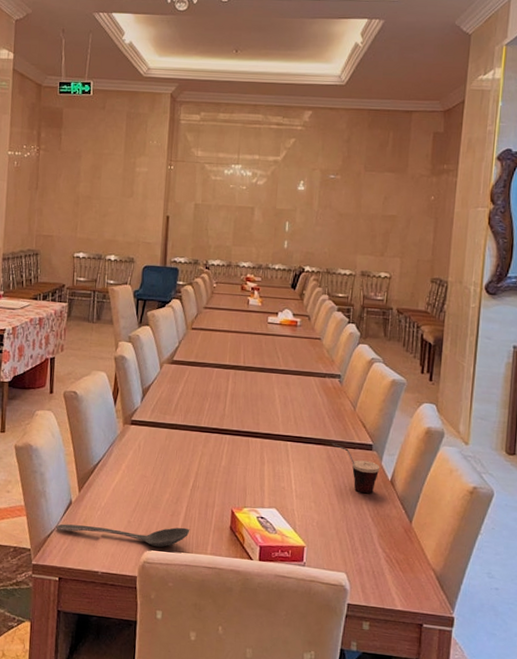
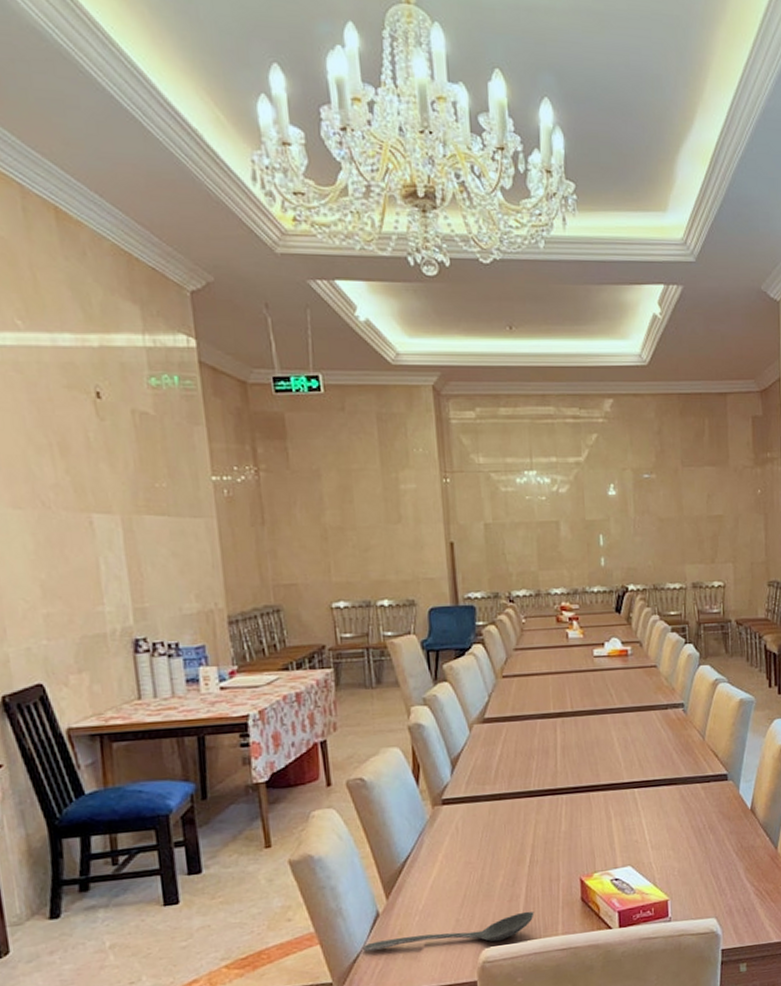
cup: present [331,442,380,494] -> none [683,779,738,829]

